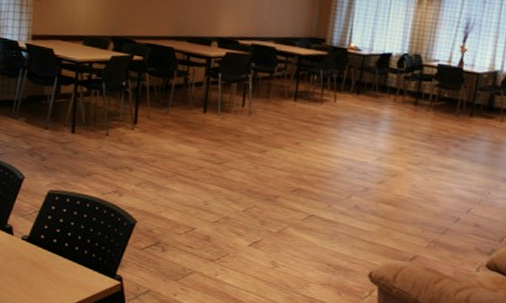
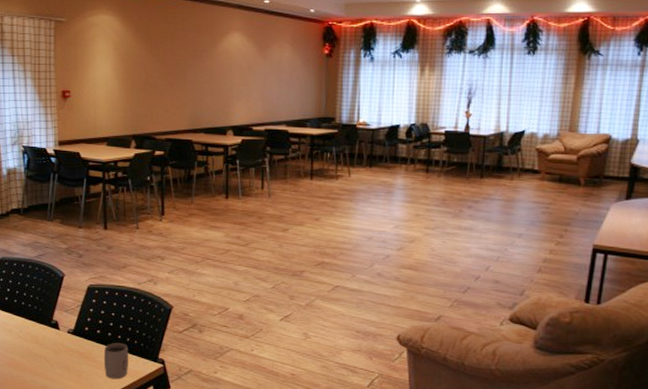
mug: none [57,254,85,294] -> present [103,342,128,380]

